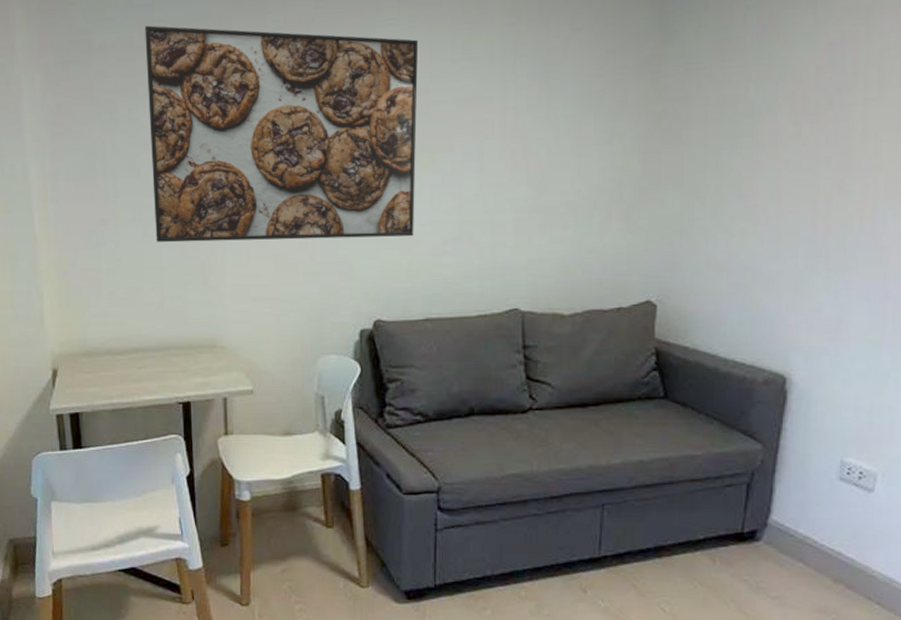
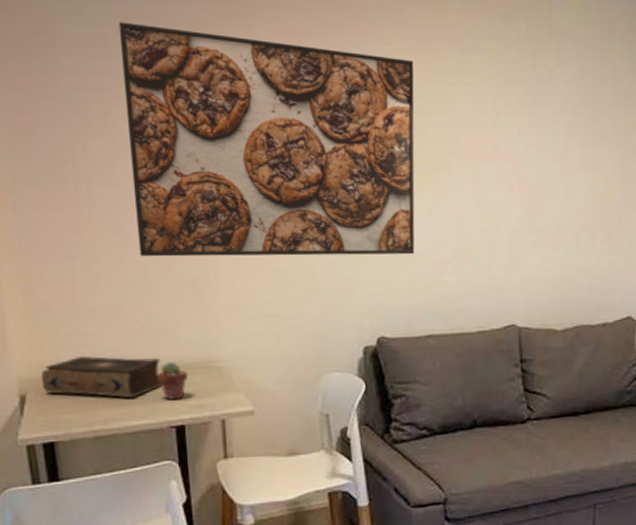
book: none [70,334,172,375] -> present [41,355,162,399]
potted succulent: none [168,341,195,377] -> present [157,362,189,399]

